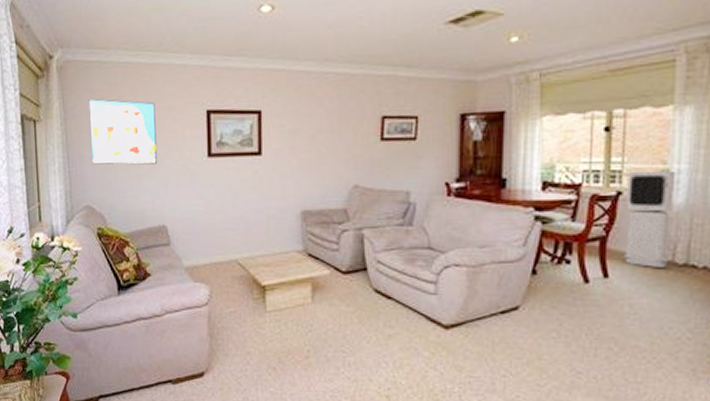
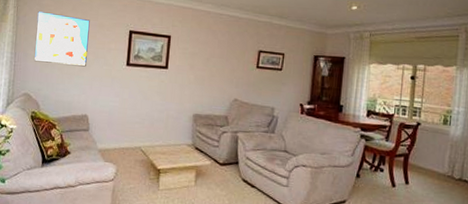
air purifier: present [623,170,675,267] -> none [419,109,456,180]

